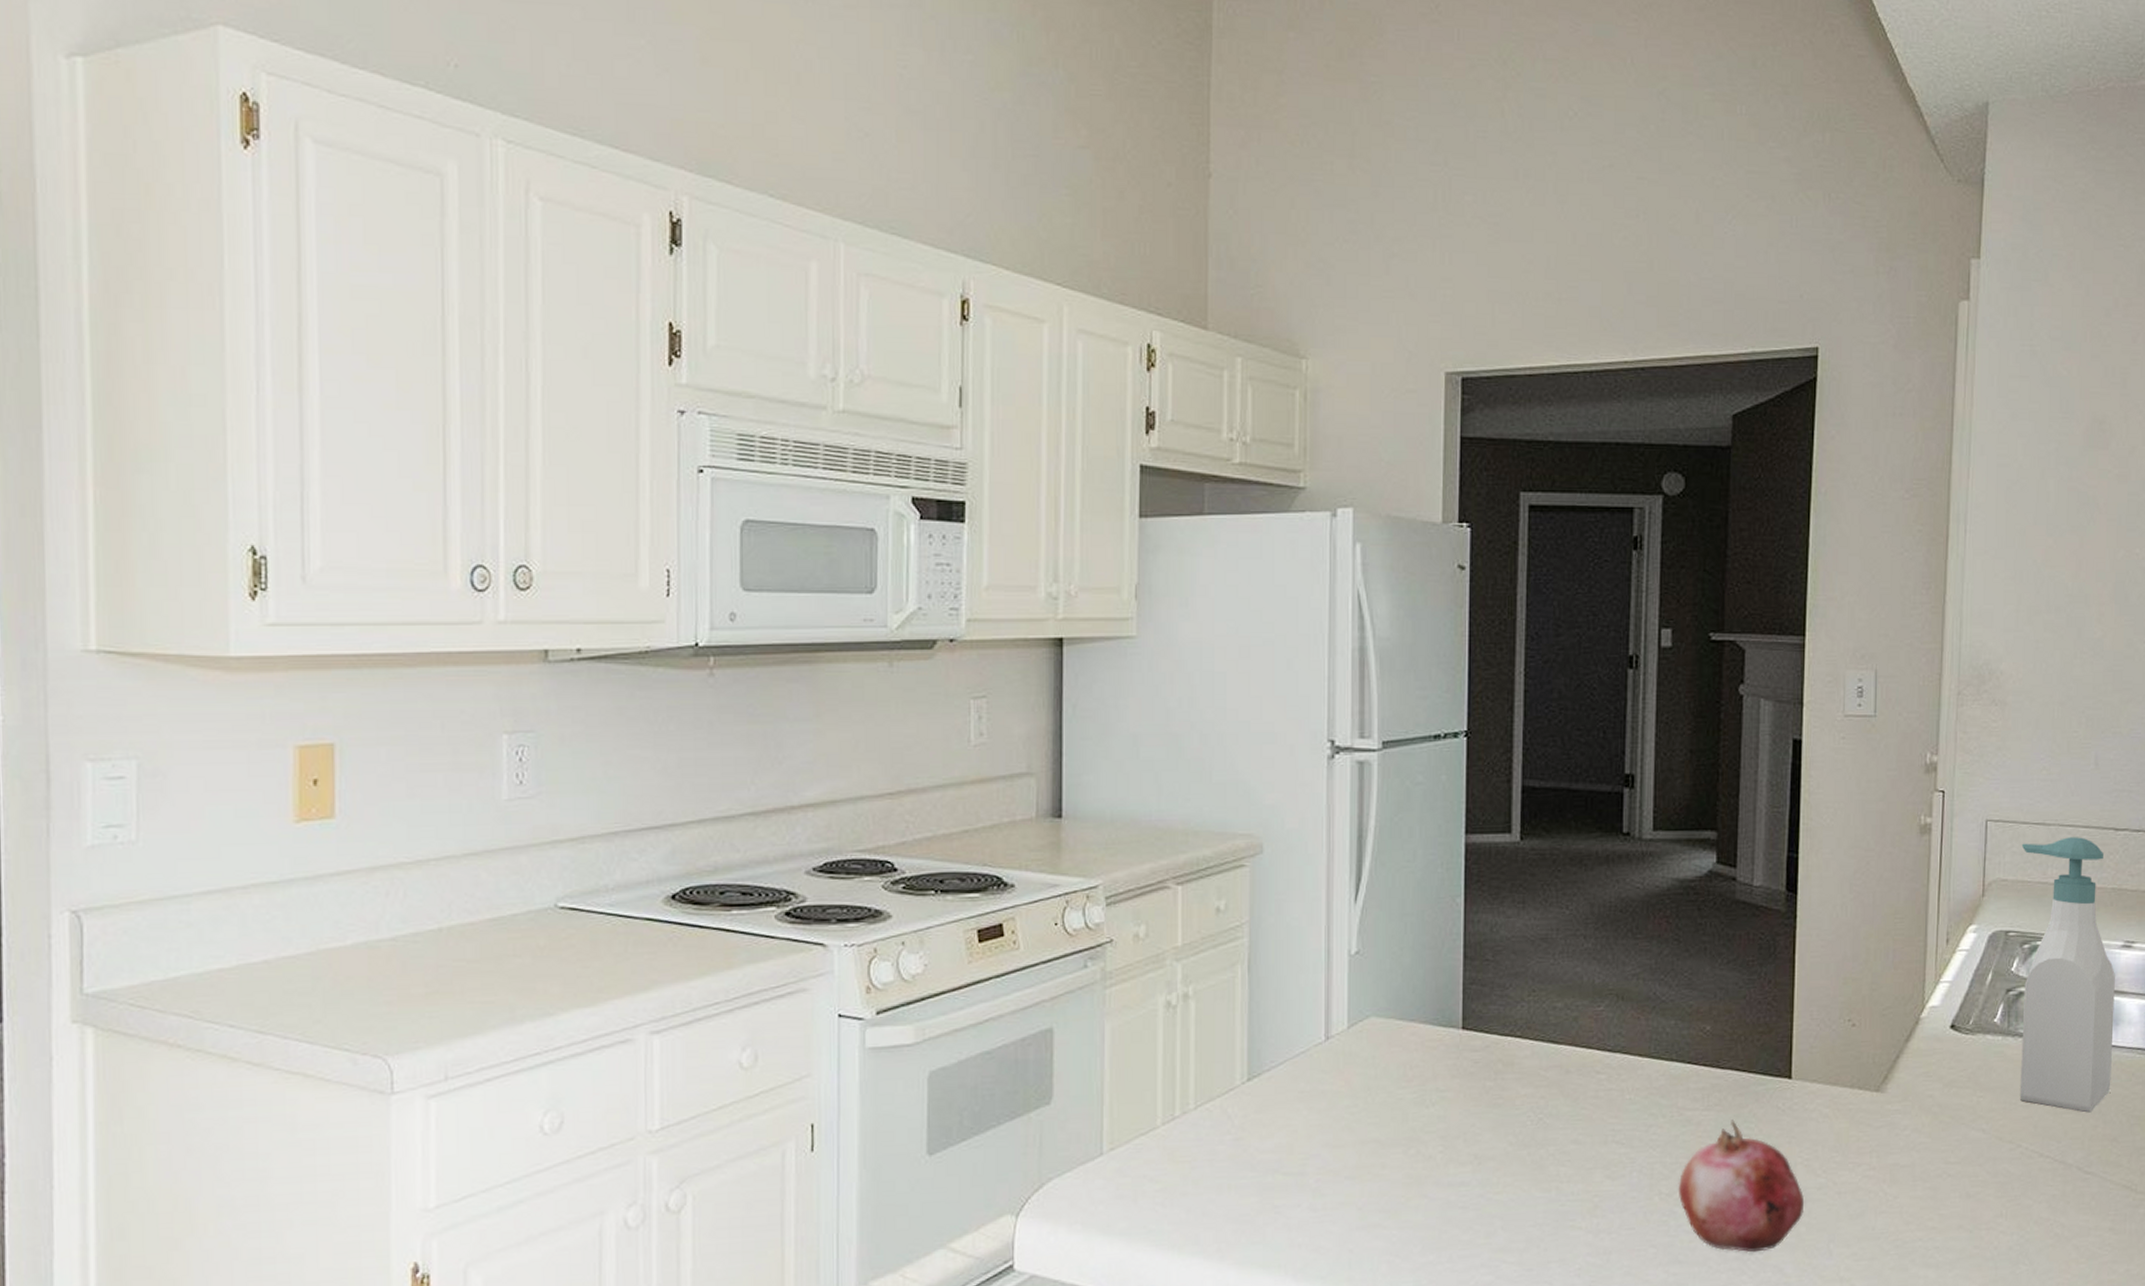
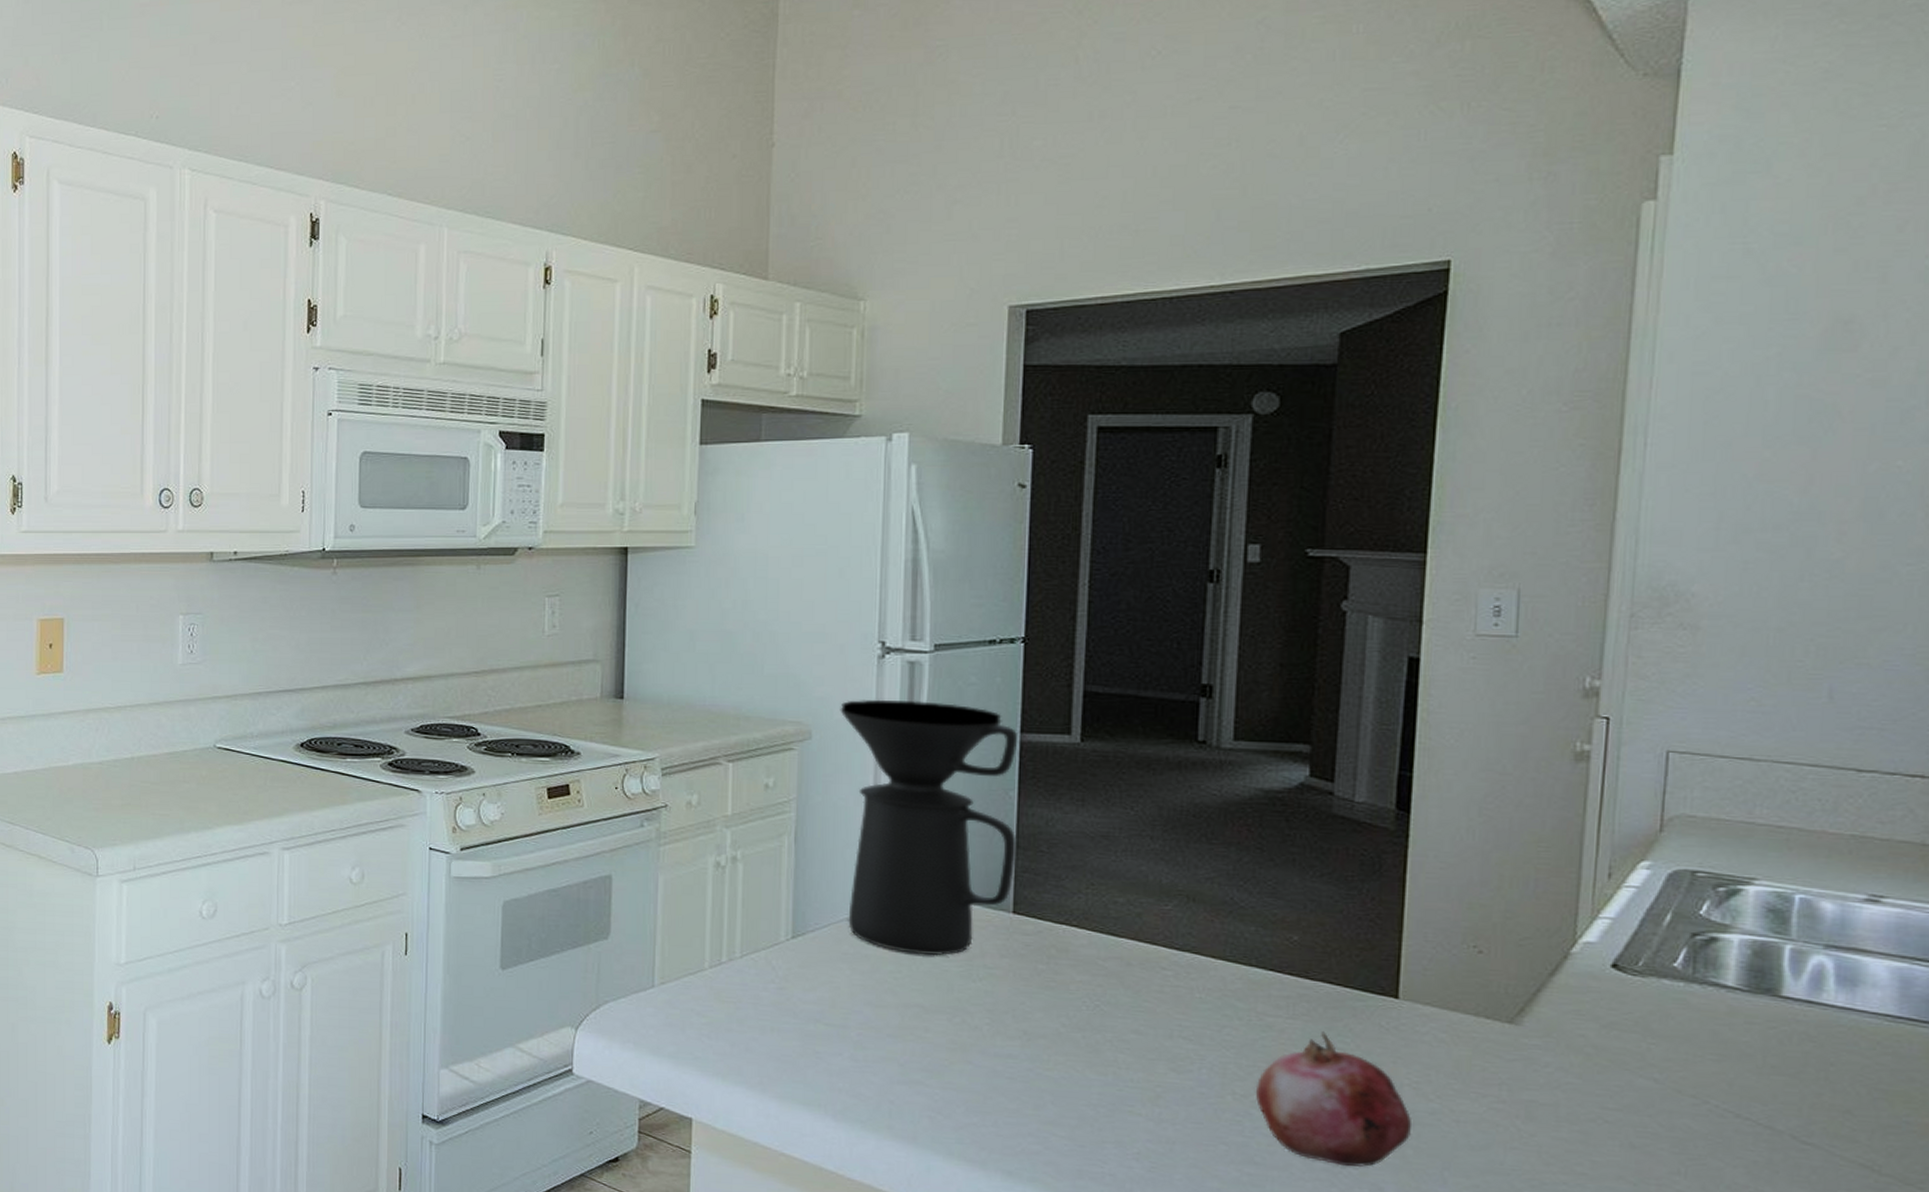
coffee maker: none [1291,803,1464,1085] -> present [840,700,1019,956]
soap bottle: present [2019,837,2115,1113] -> none [1707,775,1854,1078]

